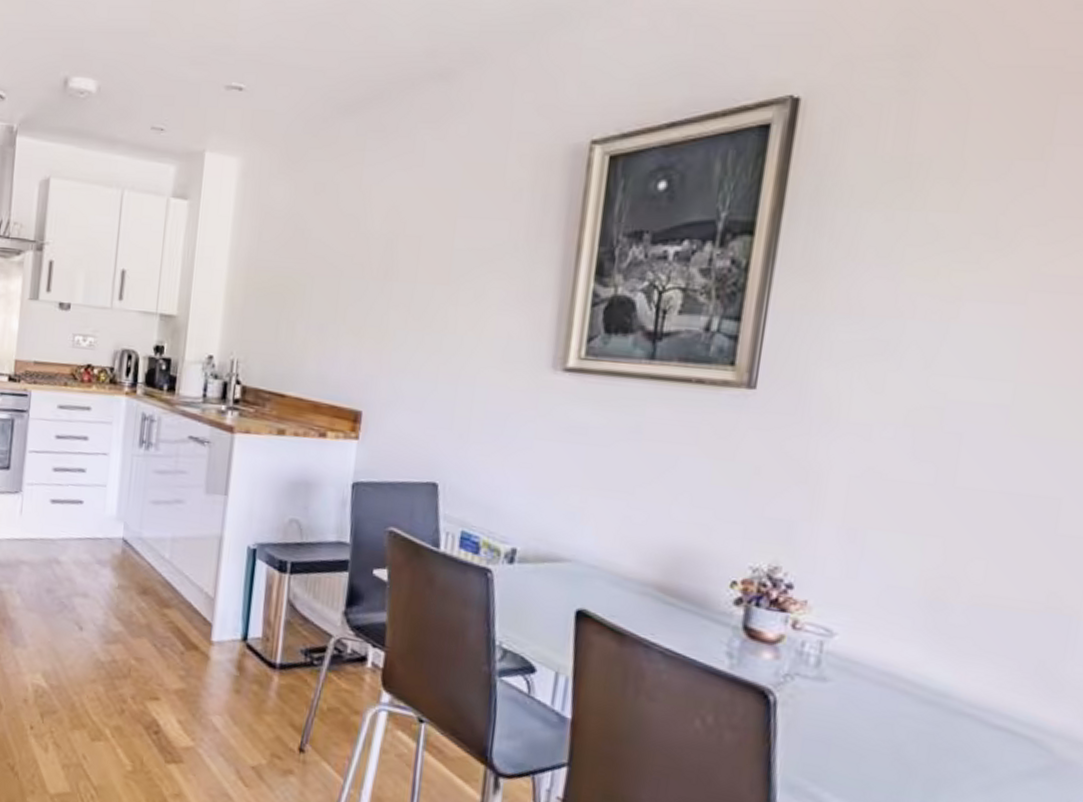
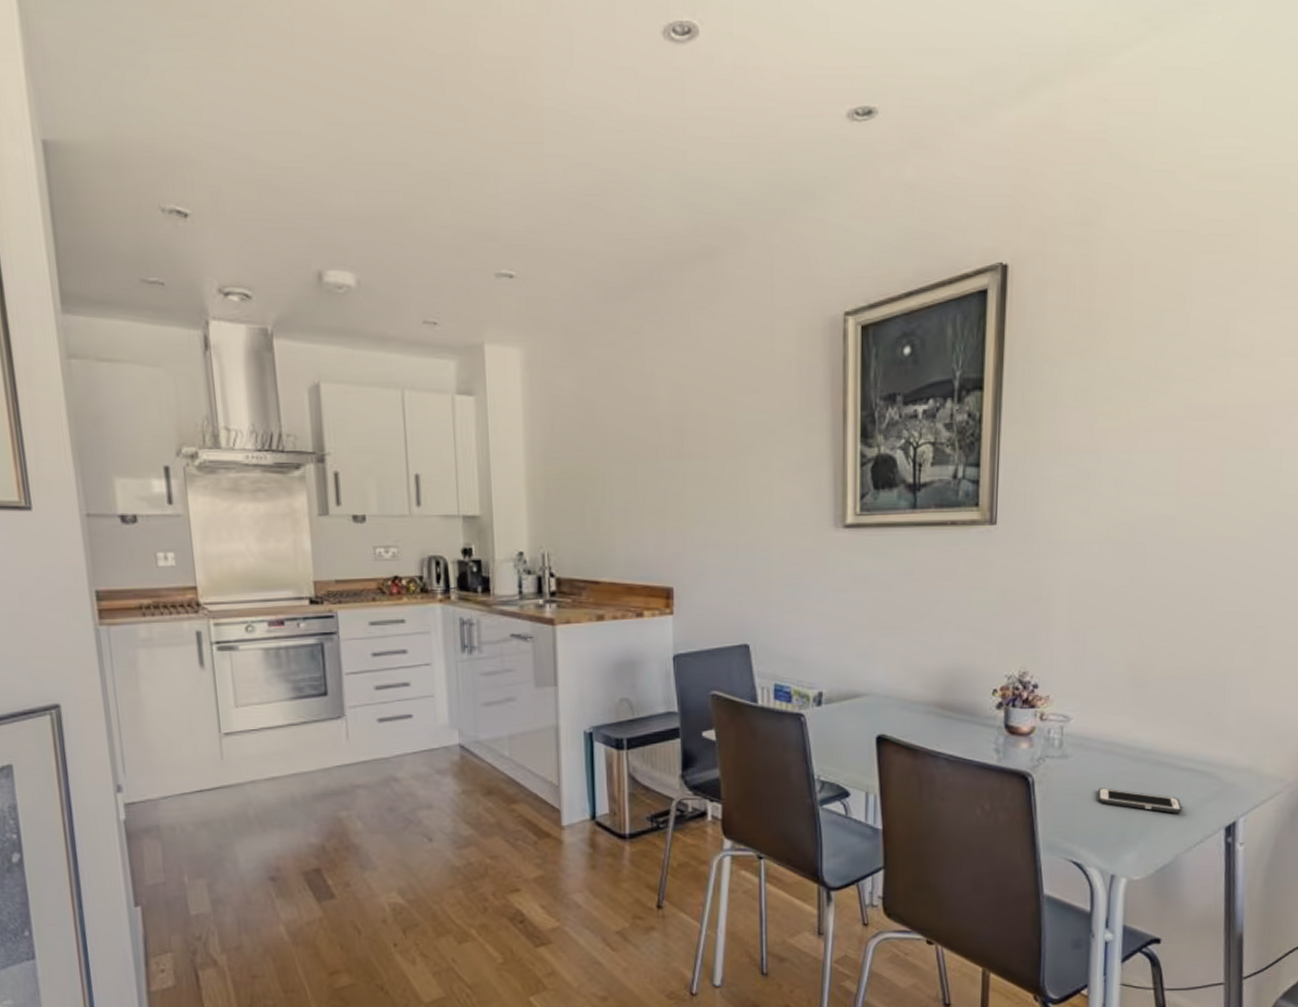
cell phone: none [864,727,990,784] -> present [1098,788,1182,813]

